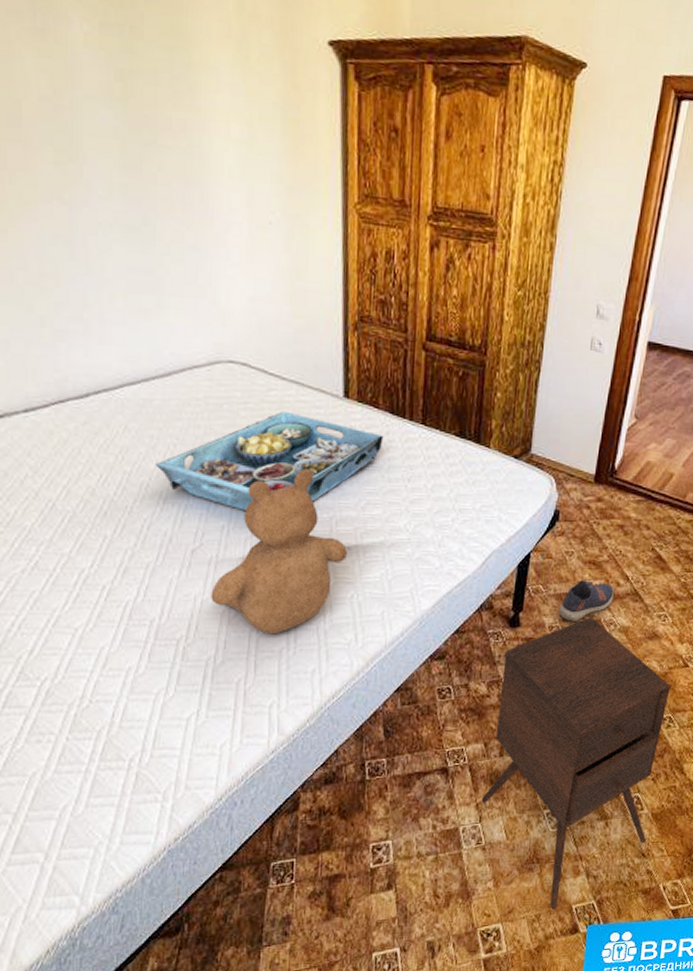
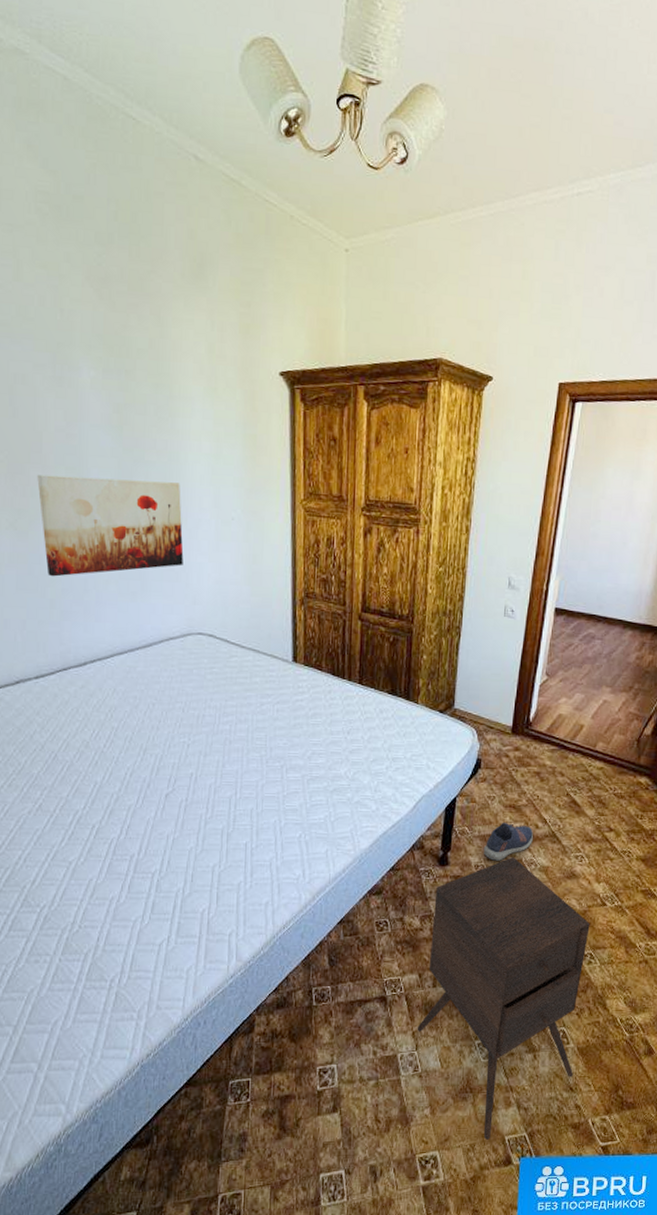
wall art: none [17,156,209,287] -> present [37,474,184,577]
serving tray: present [155,411,384,510] -> none [138,674,326,760]
teddy bear: present [211,469,348,634] -> none [181,724,297,870]

